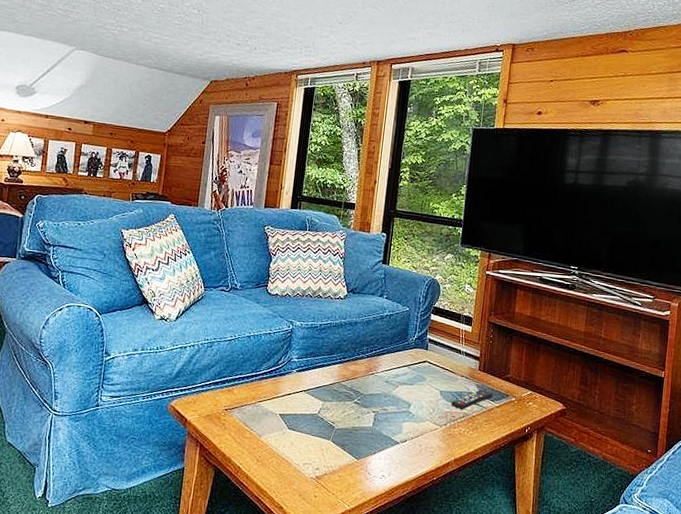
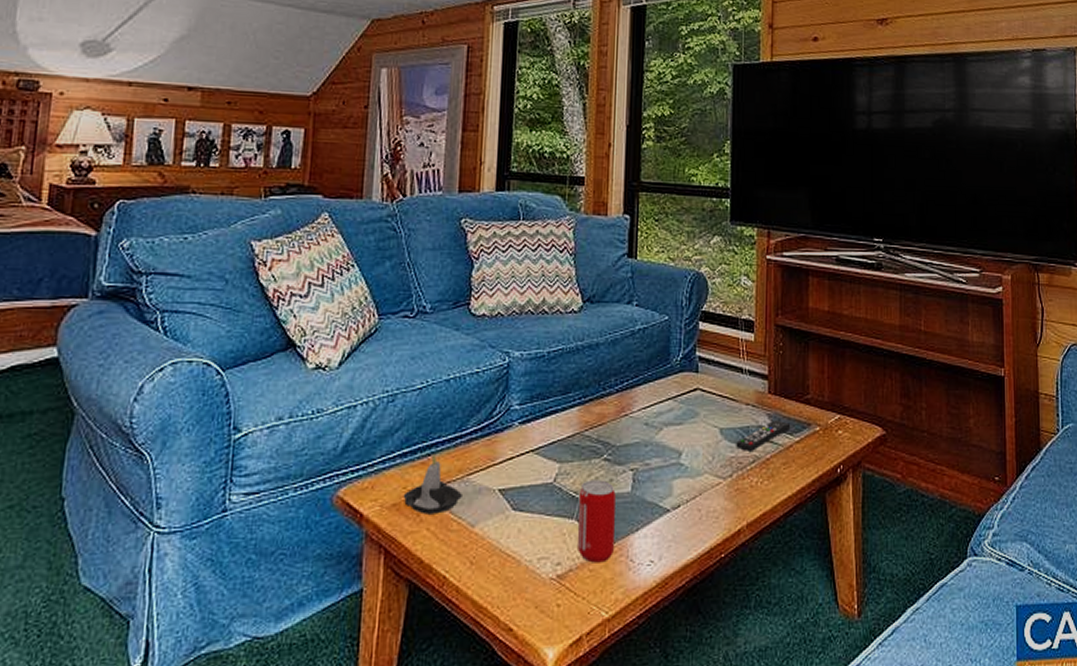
candle: none [214,385,254,425] -> present [403,455,462,515]
beverage can: none [331,415,361,472] -> present [577,480,616,563]

